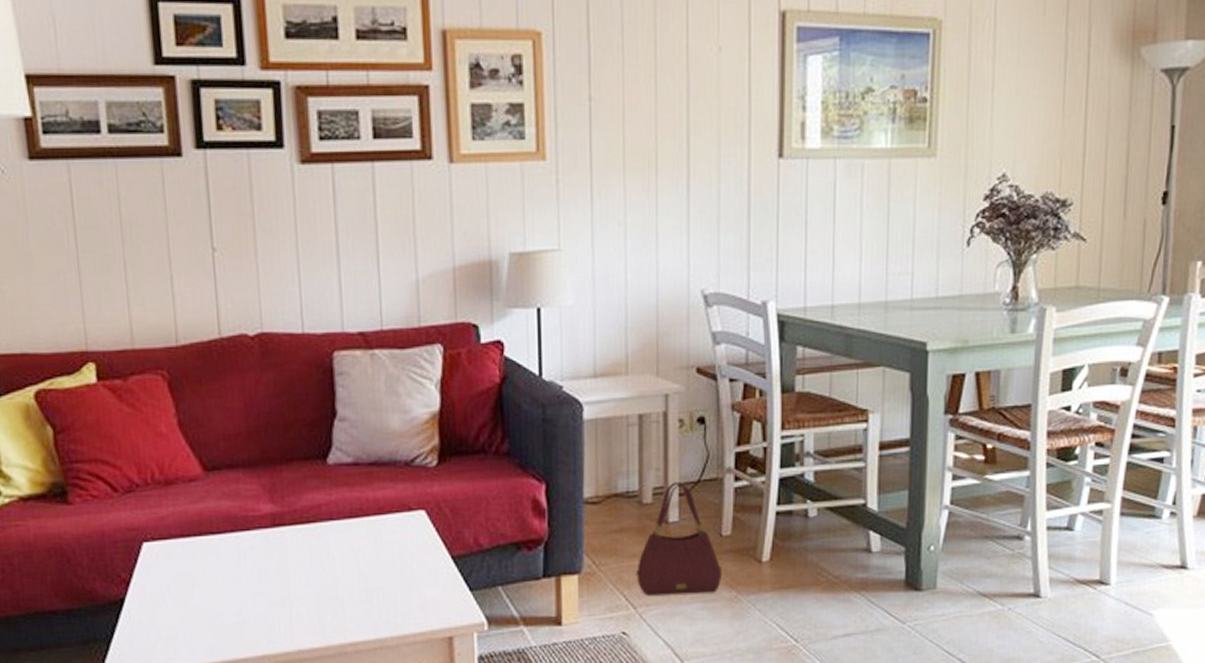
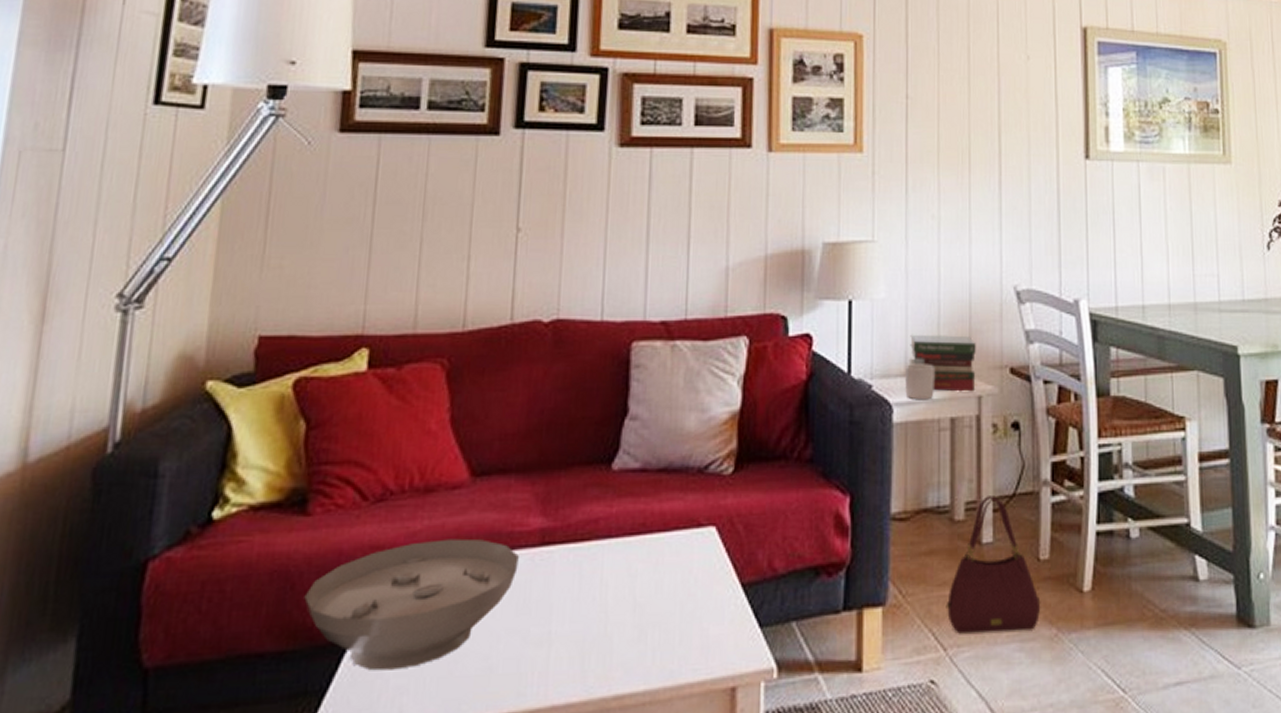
decorative bowl: none [79,522,256,624] -> present [304,538,519,671]
mug: none [594,366,624,399] -> present [905,364,936,400]
books: none [597,338,663,391] -> present [908,334,976,392]

